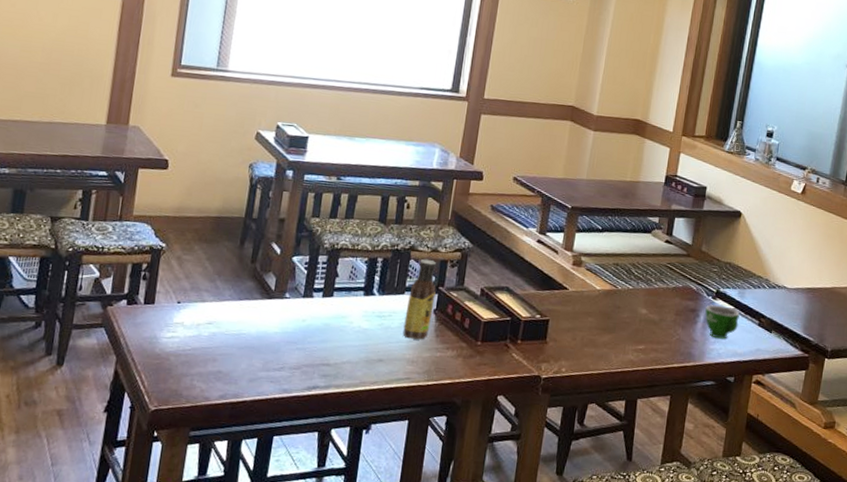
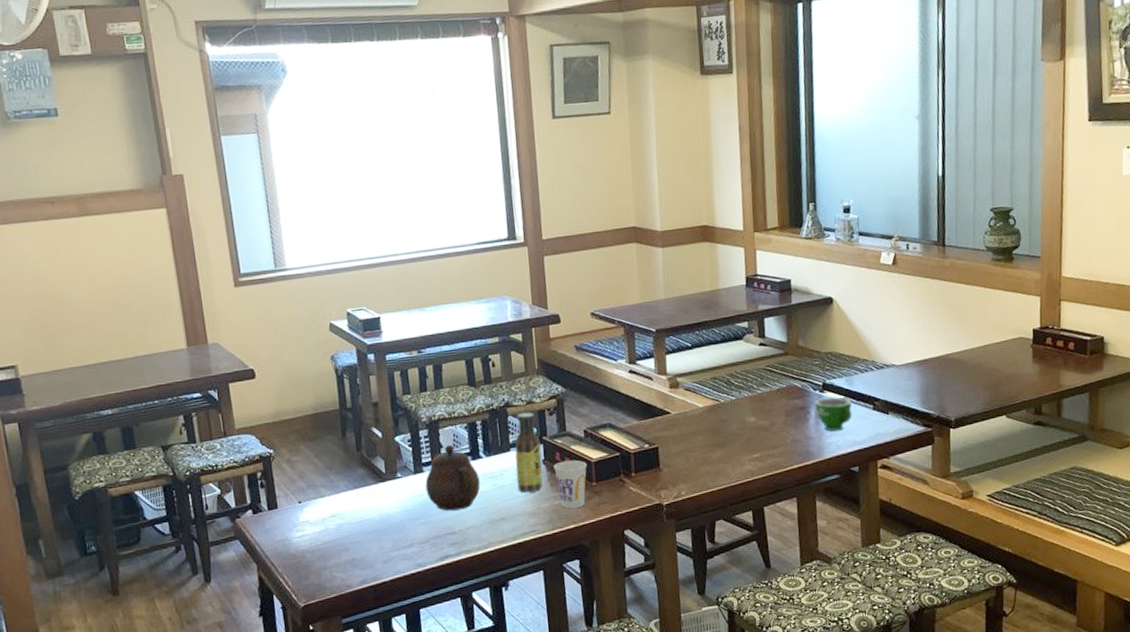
teapot: none [310,275,368,343] -> present [425,444,480,511]
cup: none [442,314,476,364] -> present [554,460,587,509]

